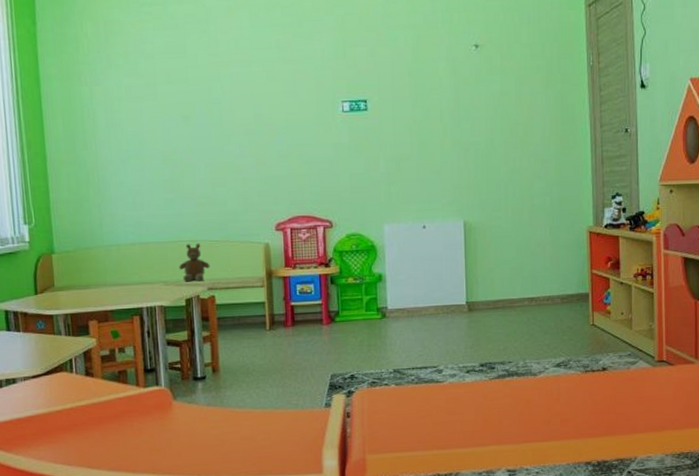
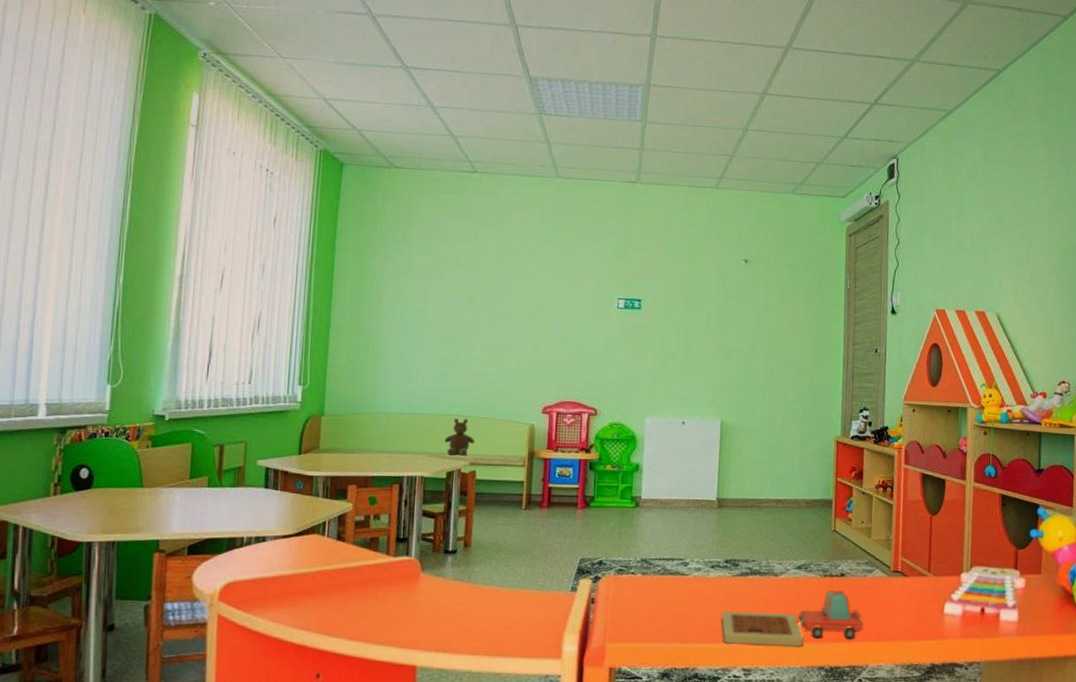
puzzle: none [482,411,568,447] -> present [721,611,804,647]
toy car: none [560,385,629,435] -> present [797,590,863,639]

